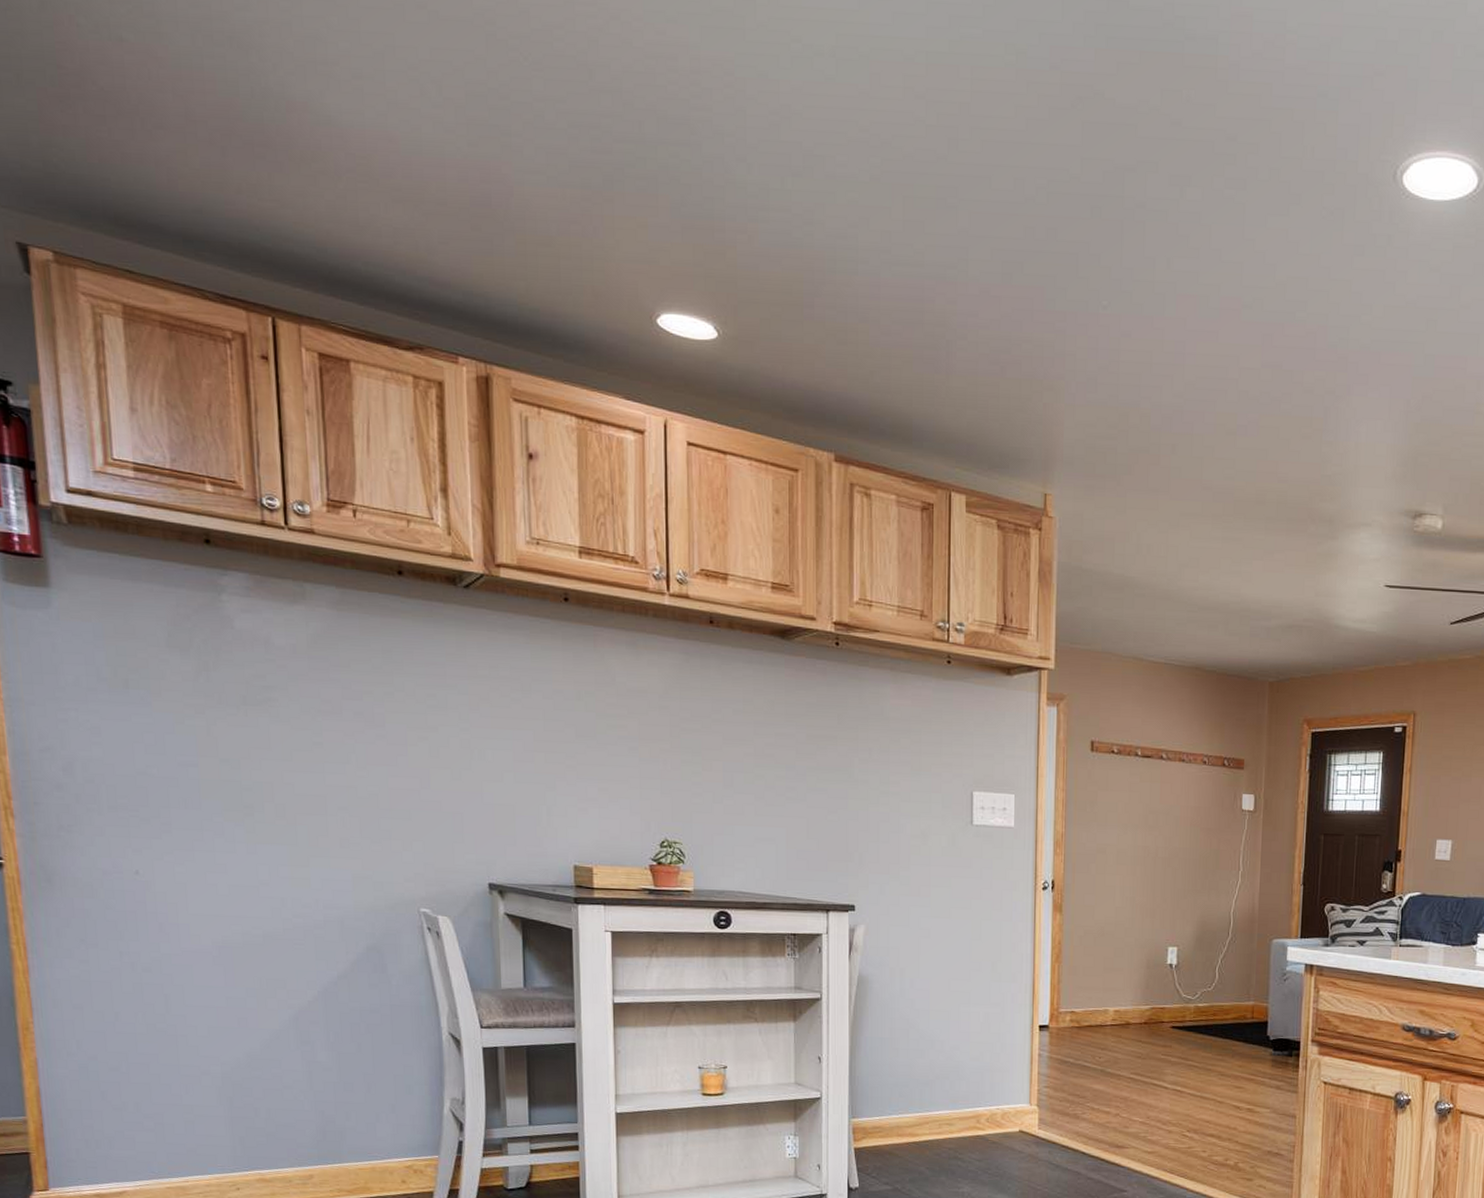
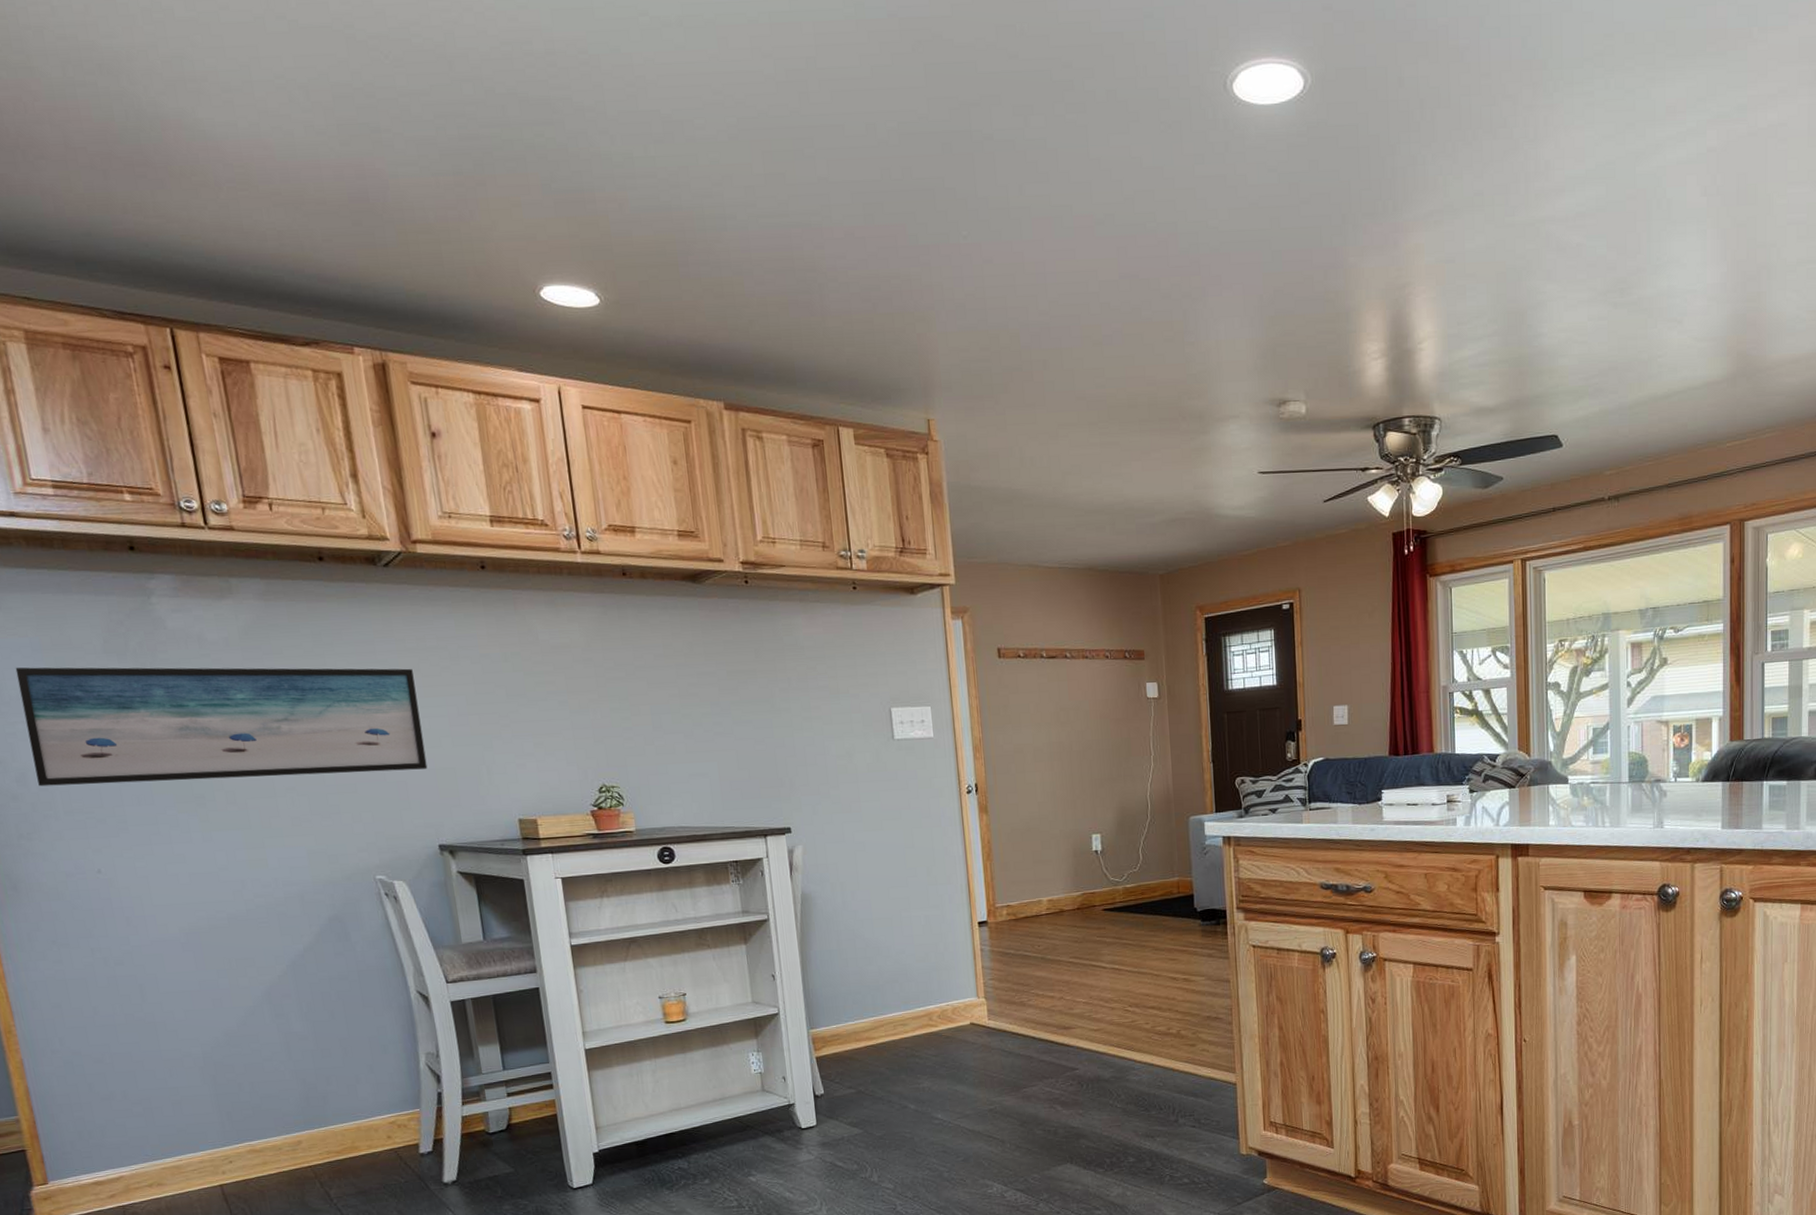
wall art: none [74,651,486,803] -> present [15,667,428,787]

